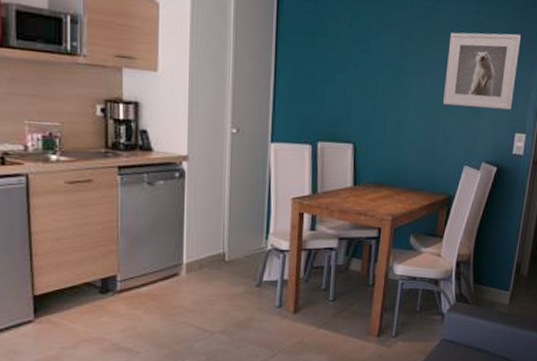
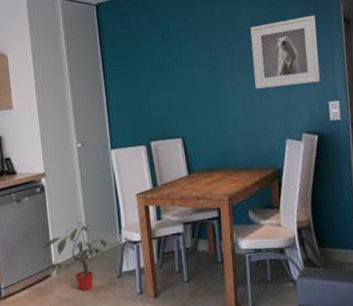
potted plant: none [172,219,255,296] -> present [42,221,111,291]

